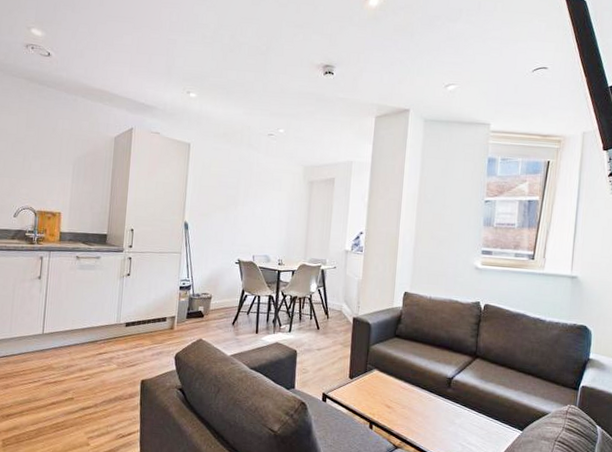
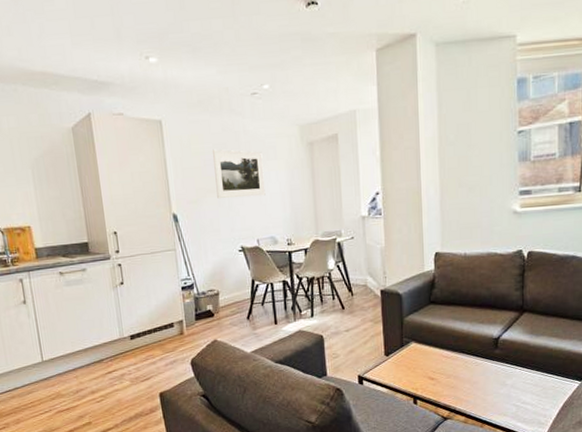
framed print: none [225,174,269,219] -> present [213,149,266,199]

